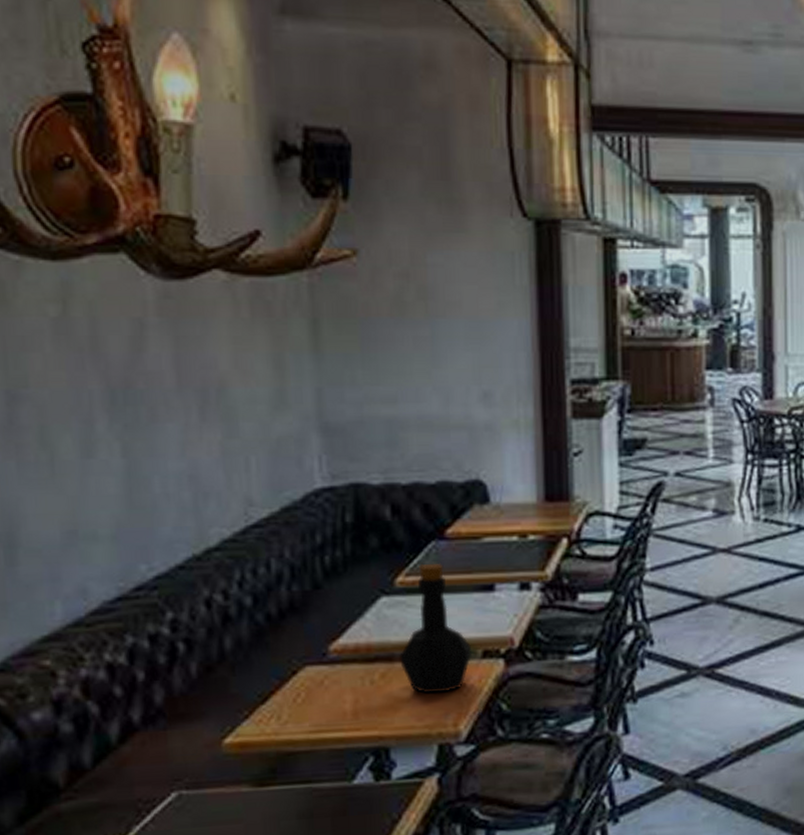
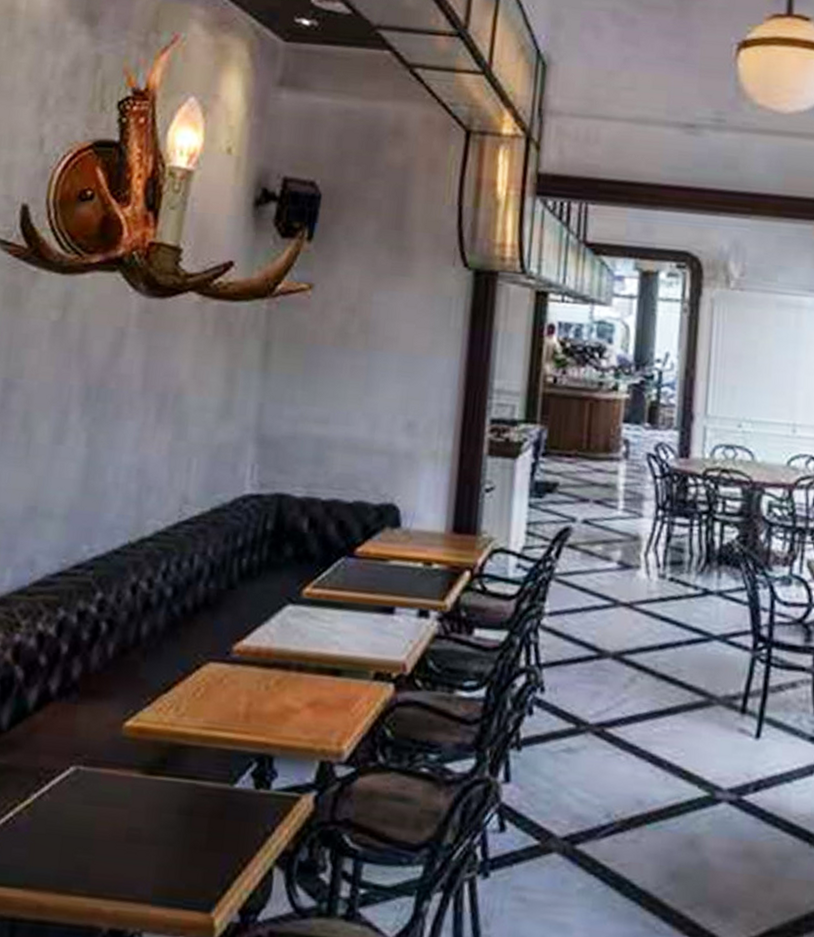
bottle: present [400,563,473,694] -> none [296,579,365,709]

